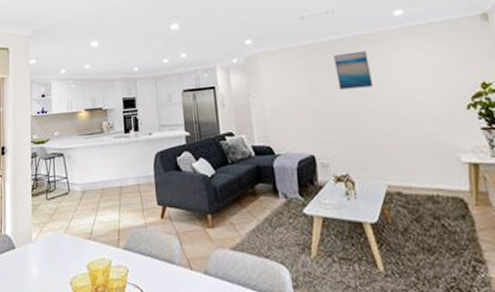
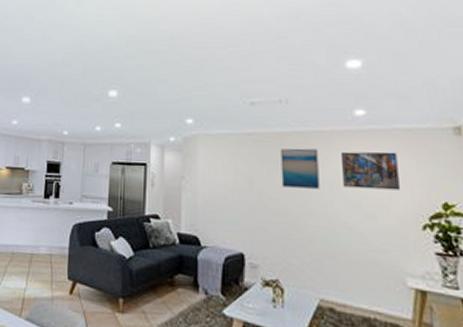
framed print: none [387,43,443,82] -> present [342,151,400,191]

